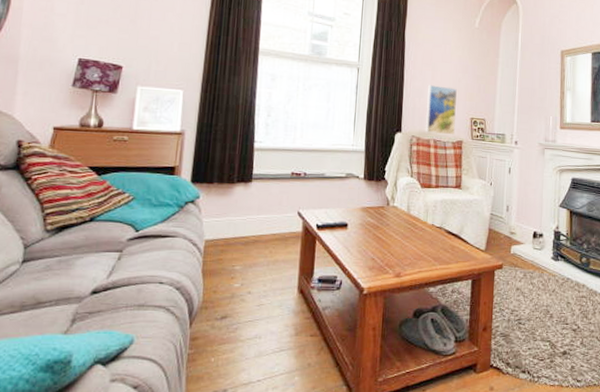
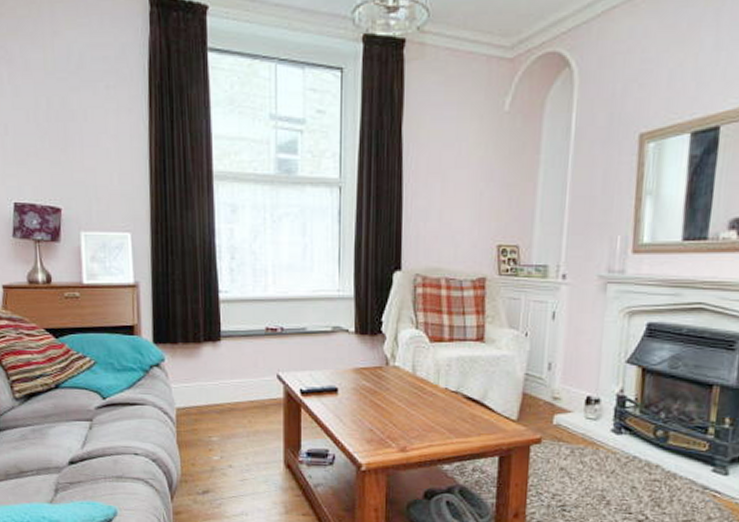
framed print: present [425,85,457,135] -> none [433,203,477,271]

